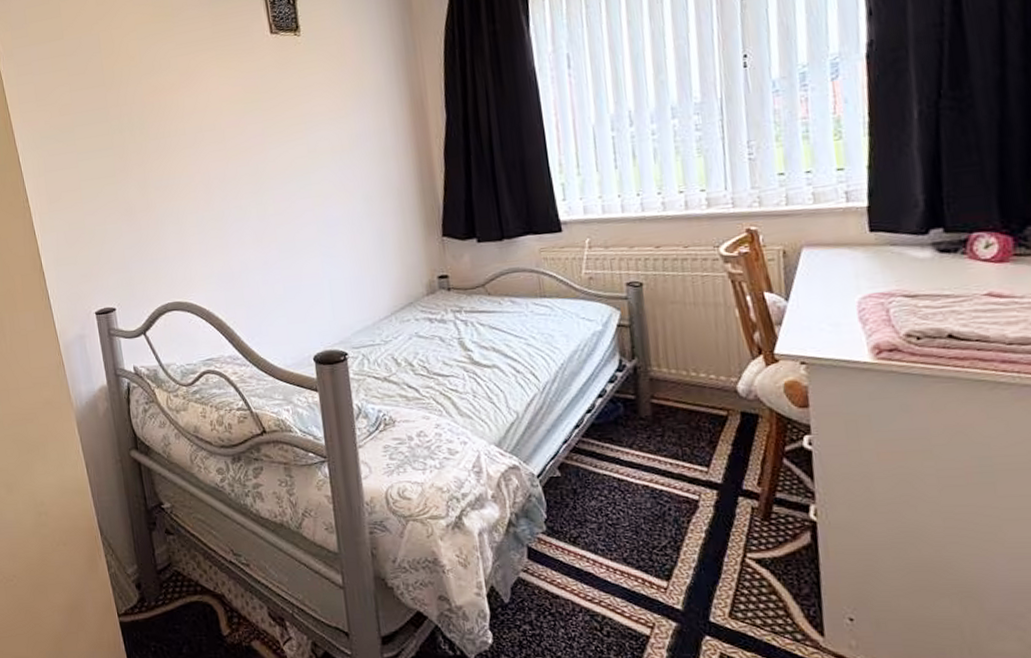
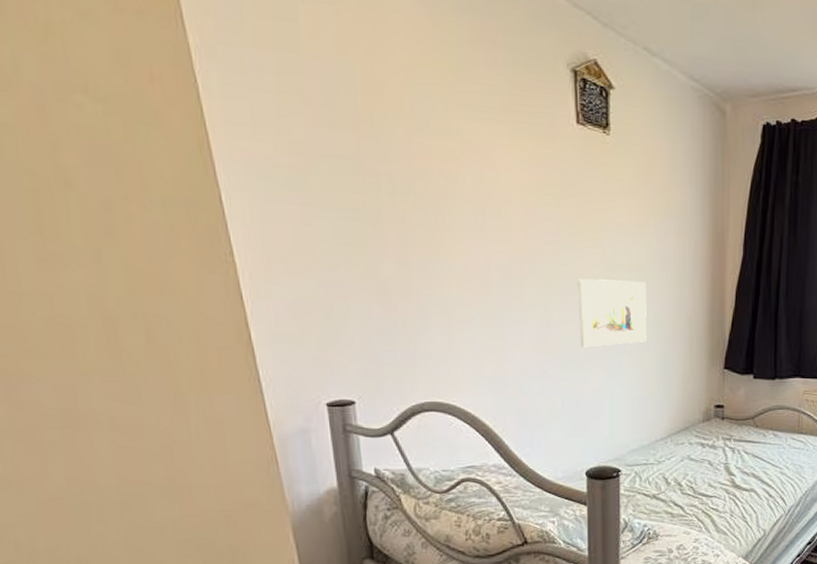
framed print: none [286,162,358,235] -> present [577,278,647,348]

